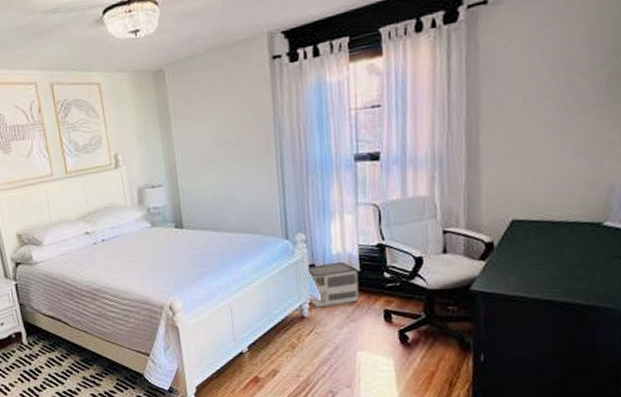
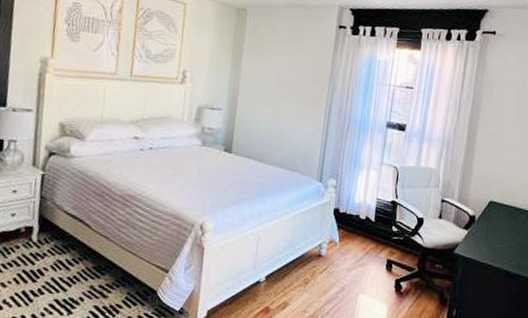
architectural model: present [307,261,360,308] -> none [327,209,373,249]

